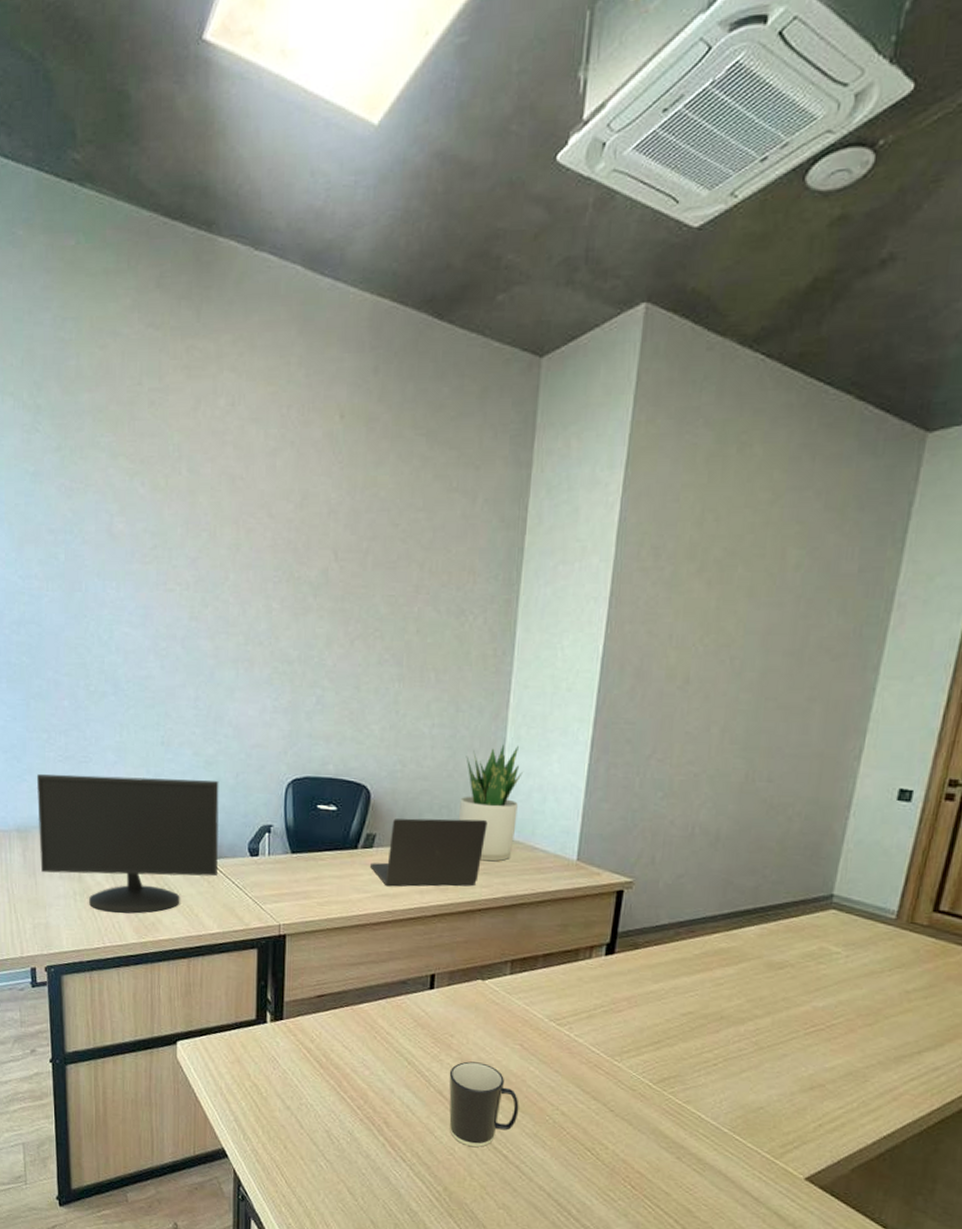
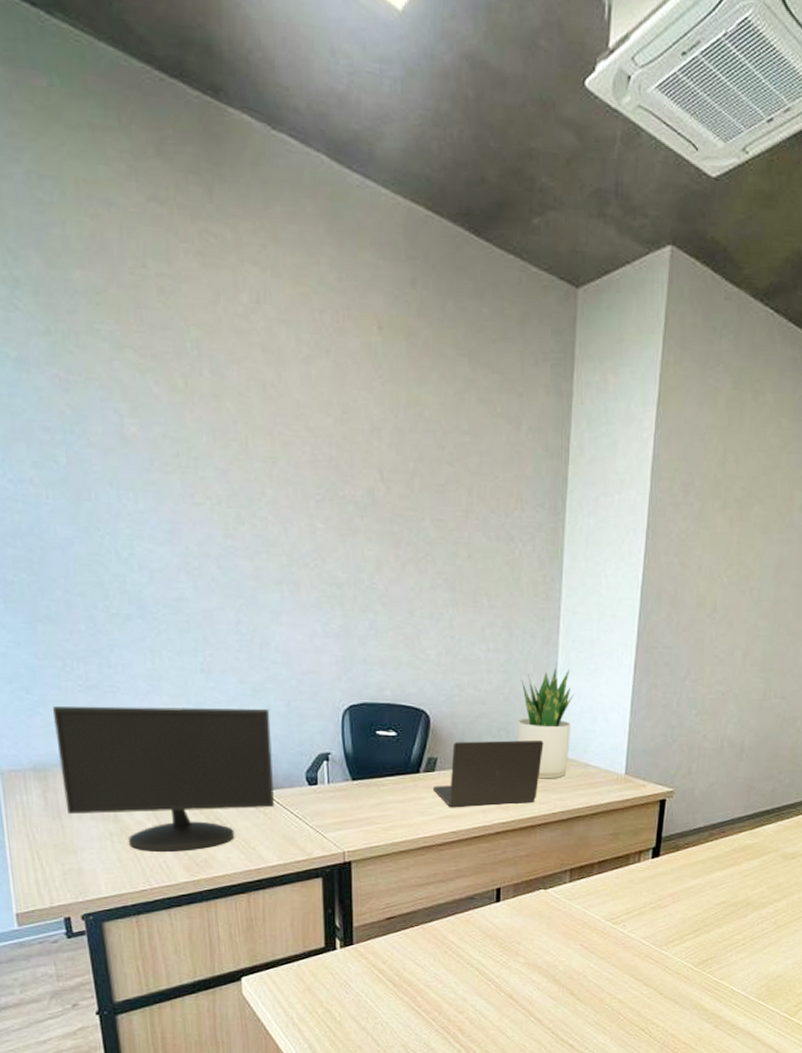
mug: present [449,1061,519,1148] -> none [517,965,582,1042]

